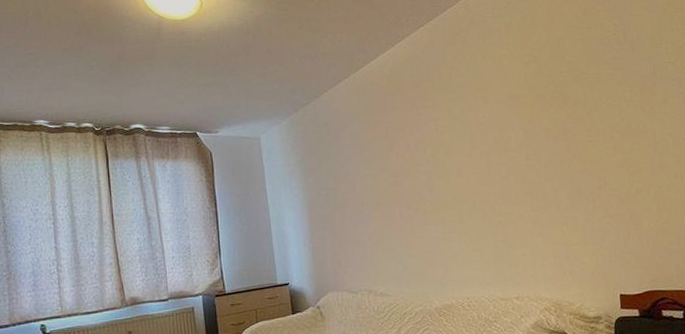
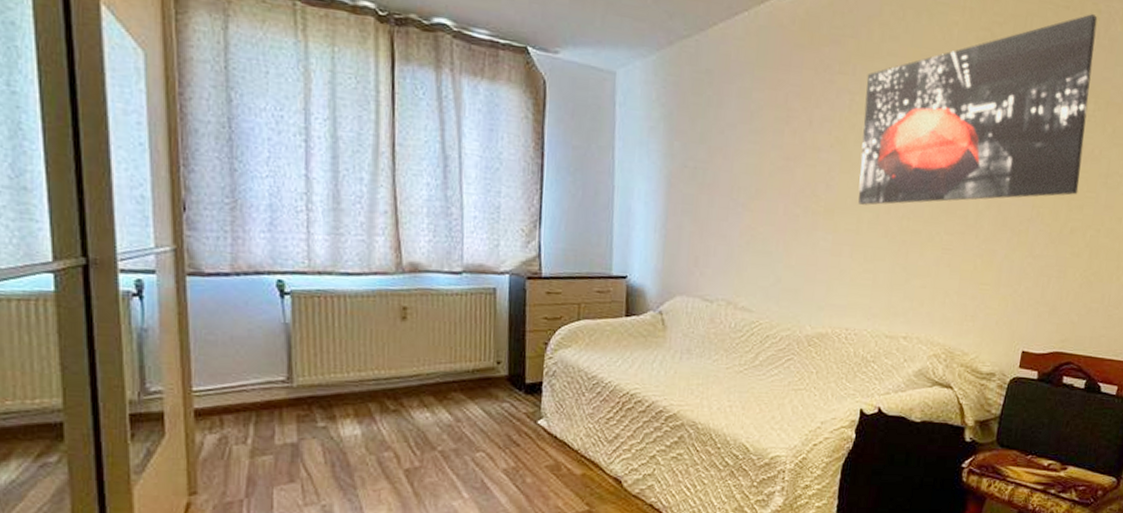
wall art: none [444,27,635,200] -> present [858,13,1098,205]

